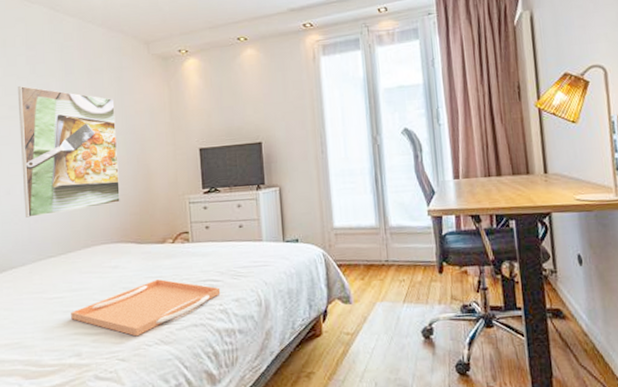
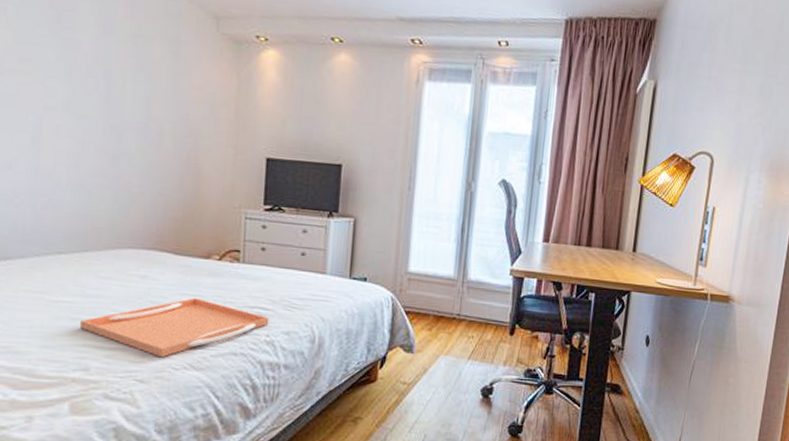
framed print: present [17,86,120,218] -> none [29,35,166,204]

